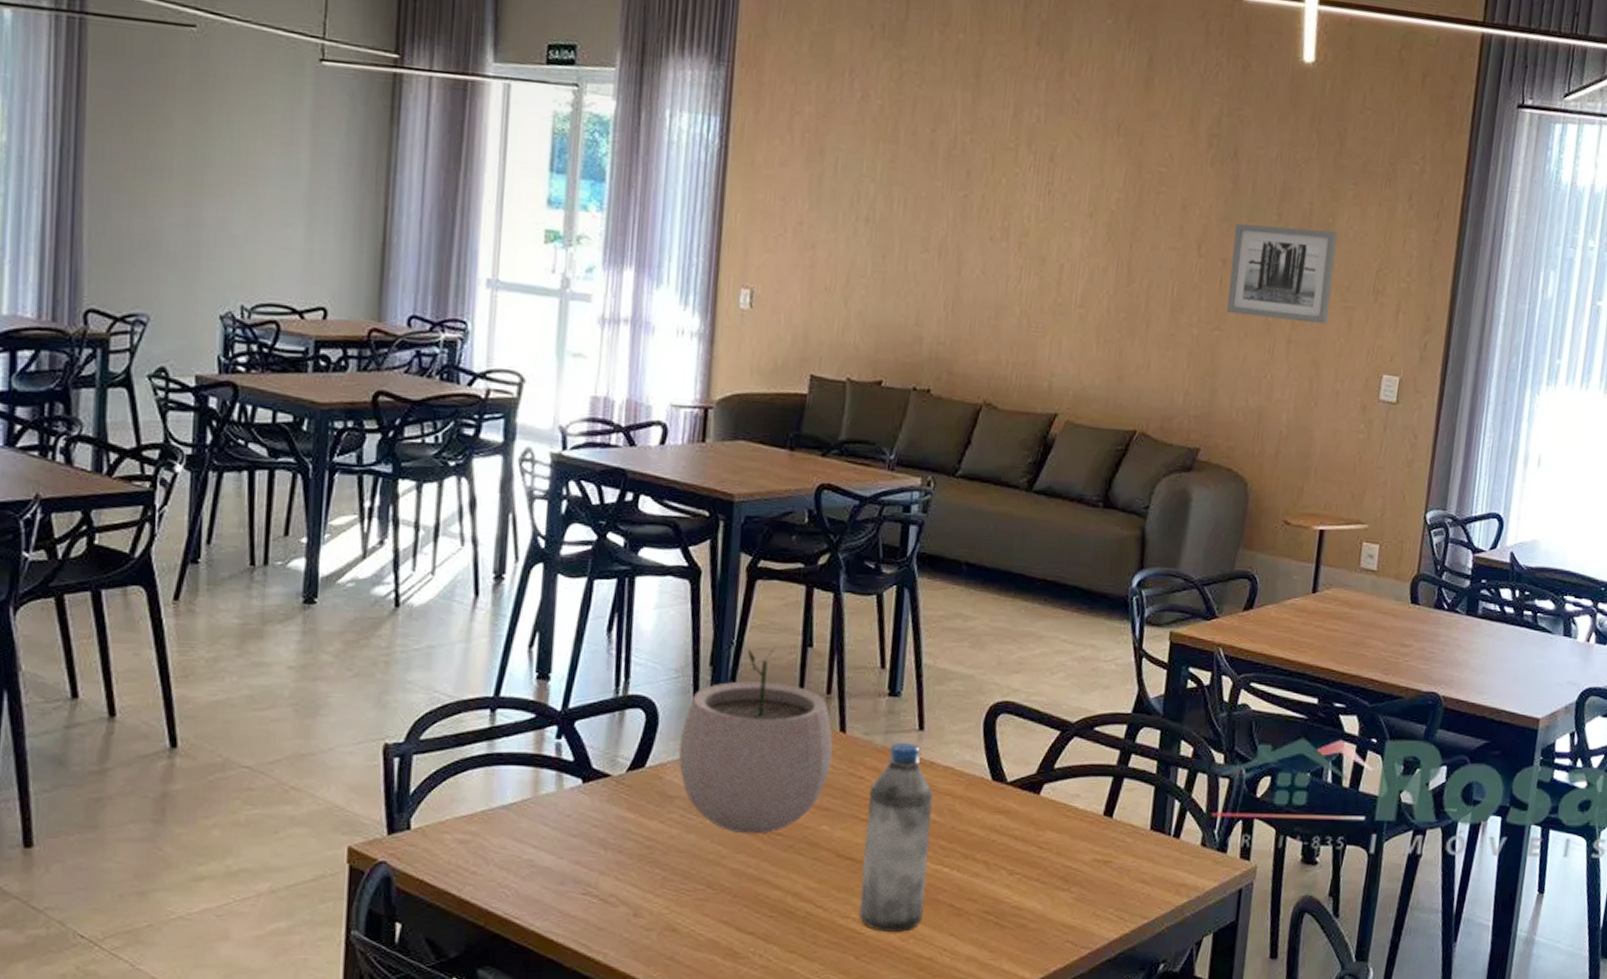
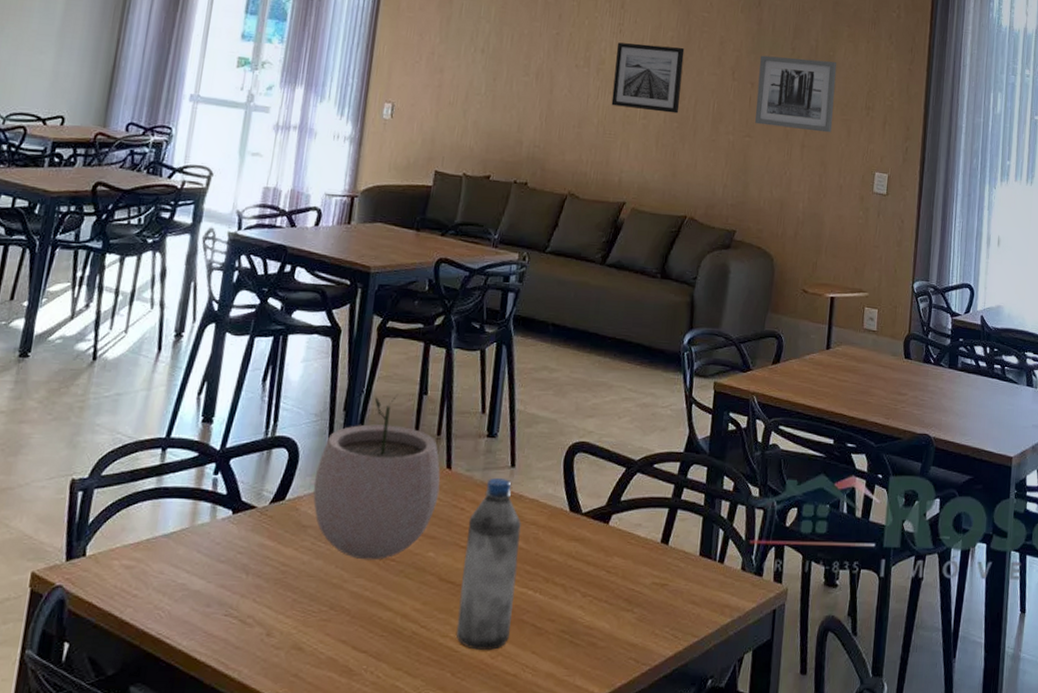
wall art: none [1037,207,1135,301] -> present [611,42,685,114]

